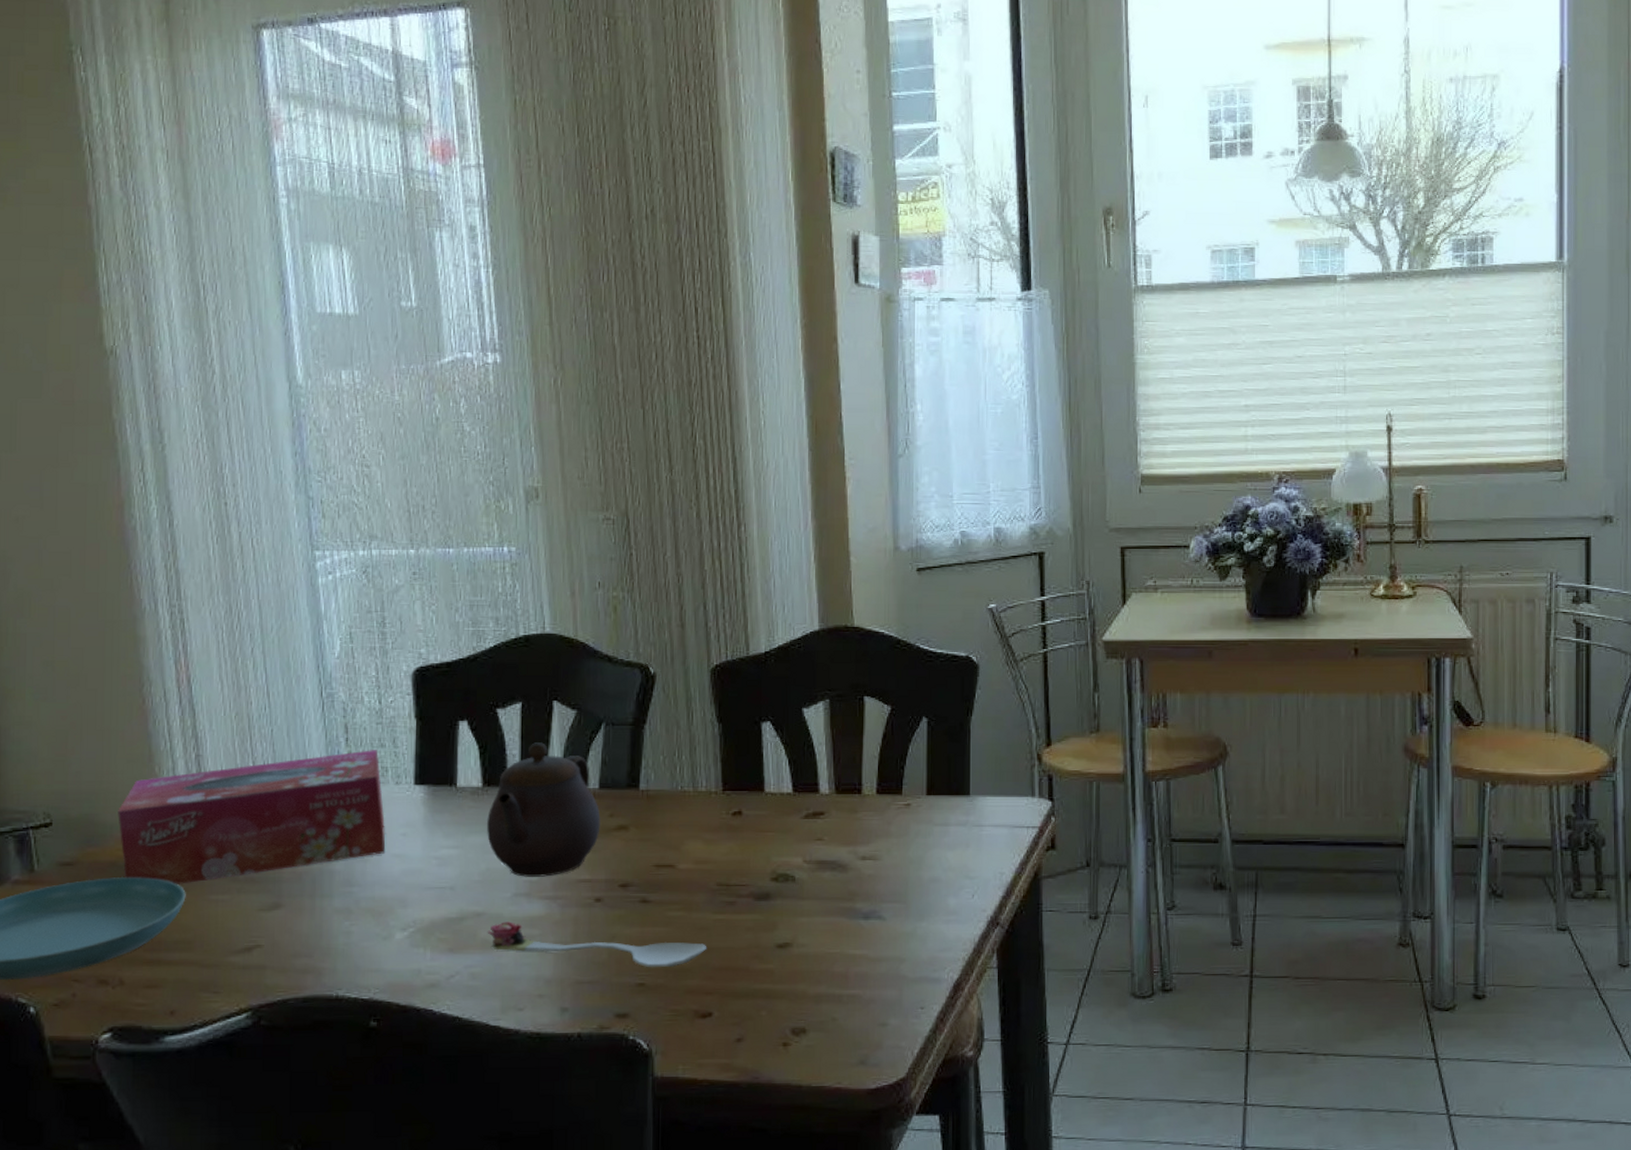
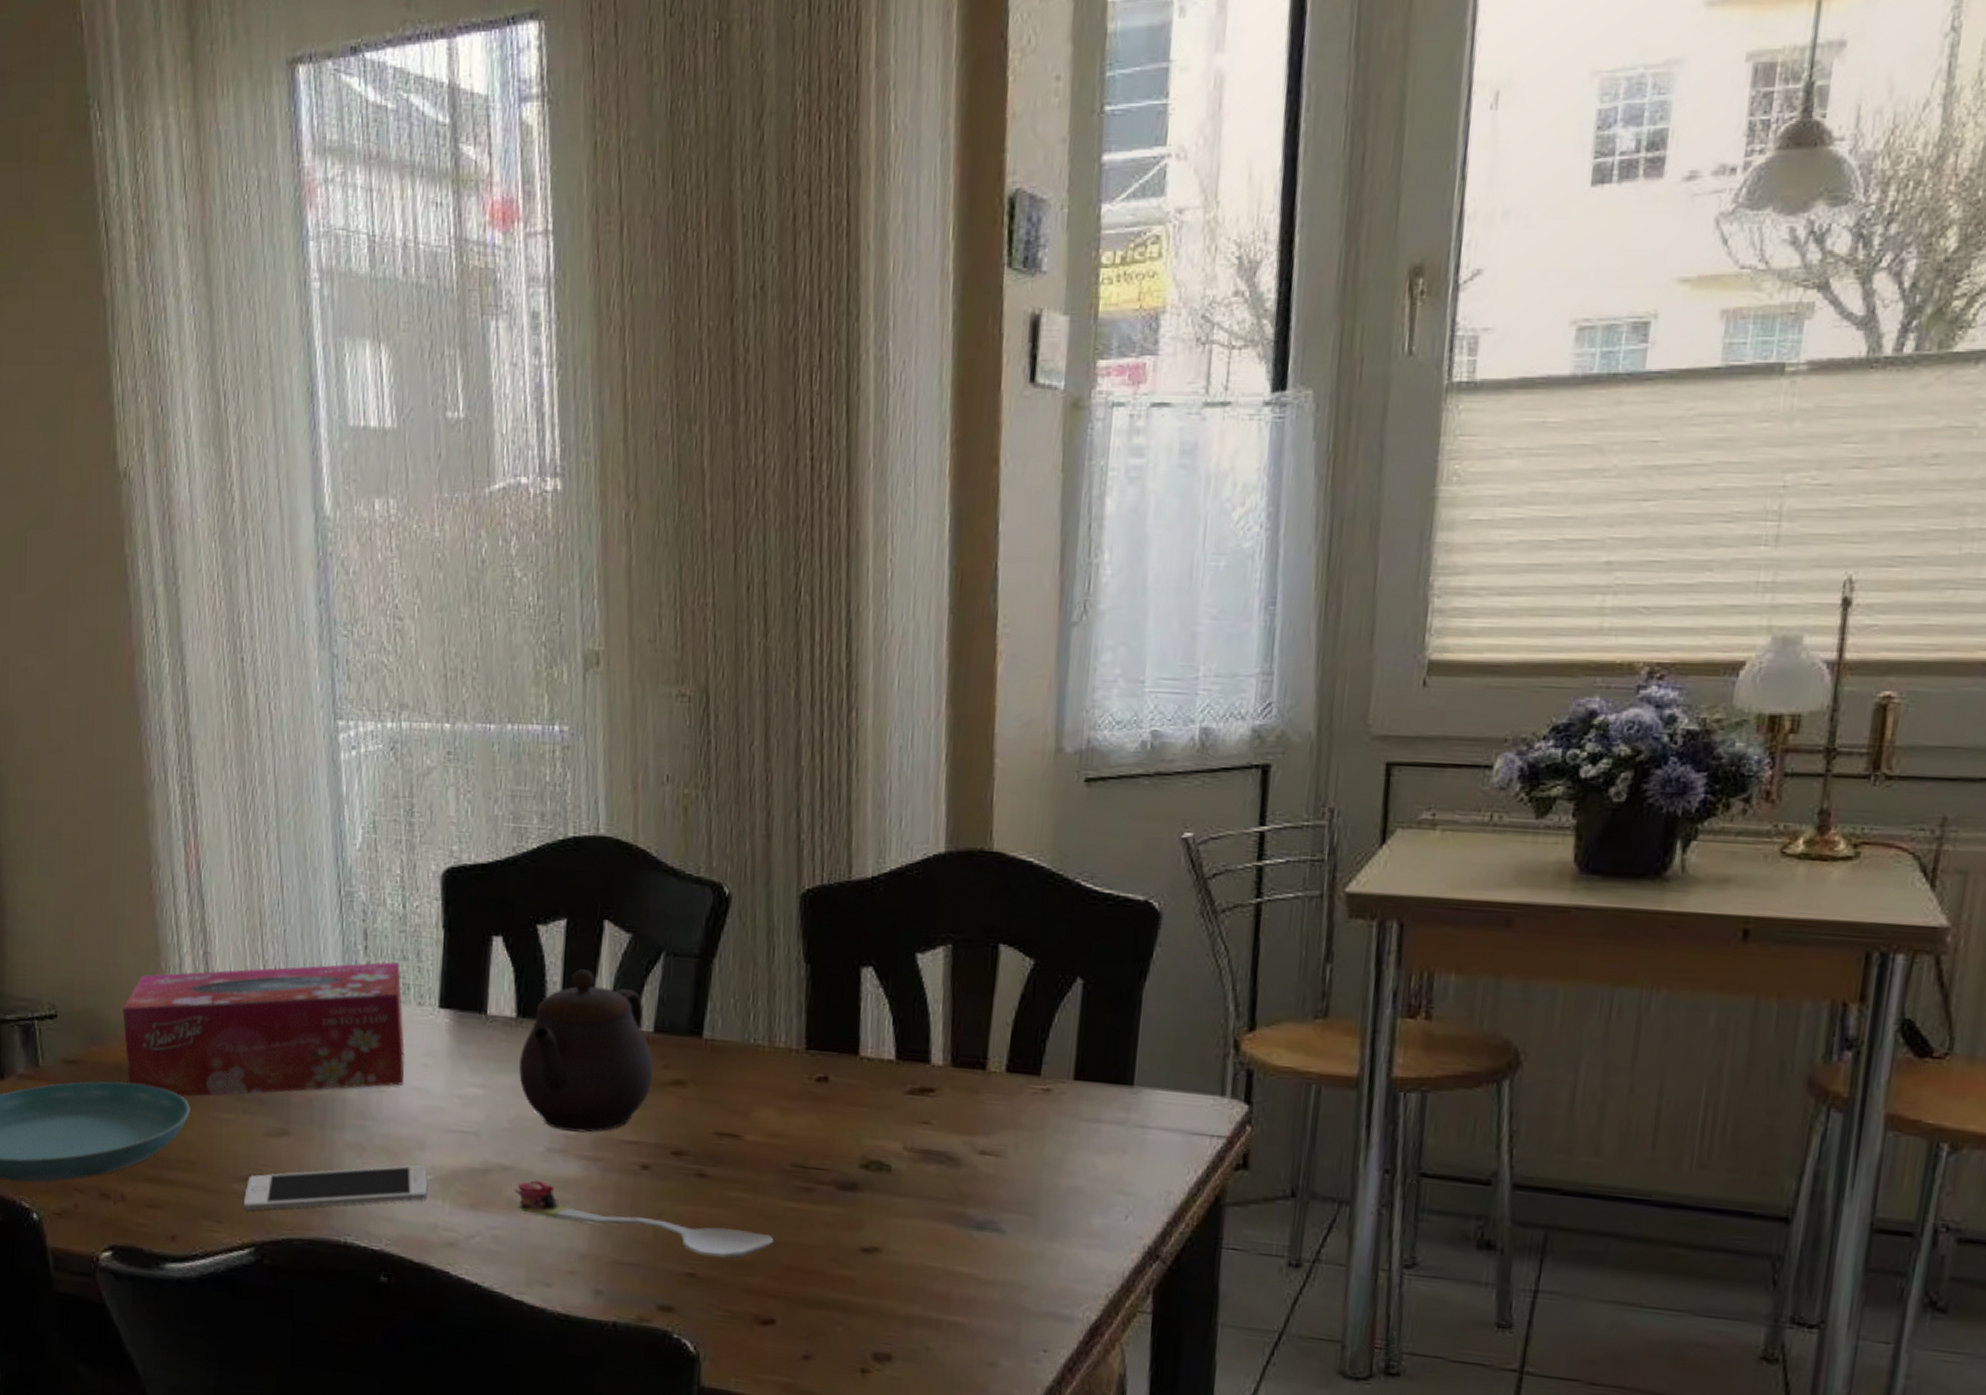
cell phone: none [239,920,410,979] -> present [243,1165,427,1211]

